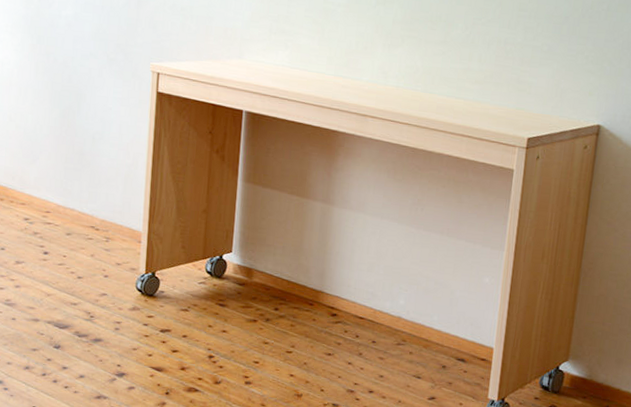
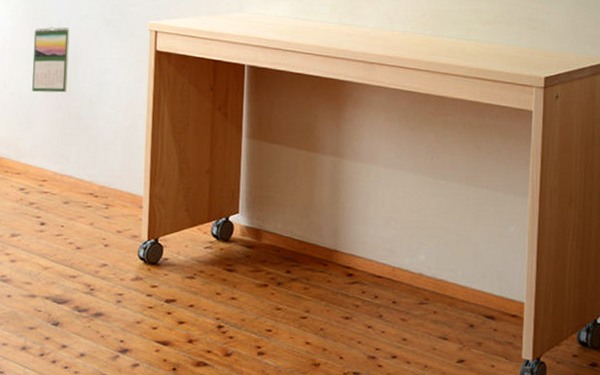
calendar: none [37,63,74,129] -> present [32,27,70,93]

